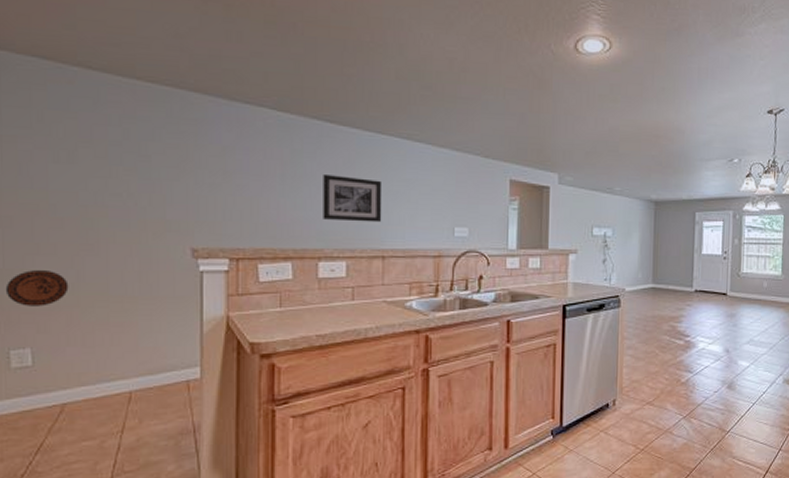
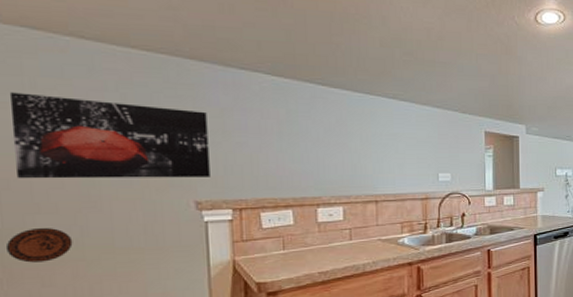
wall art: none [17,125,208,222] -> present [9,92,210,179]
wall art: present [323,173,383,223] -> none [318,130,374,172]

